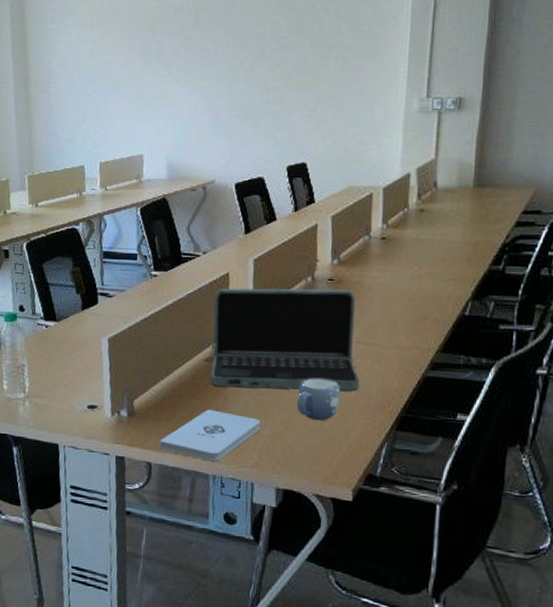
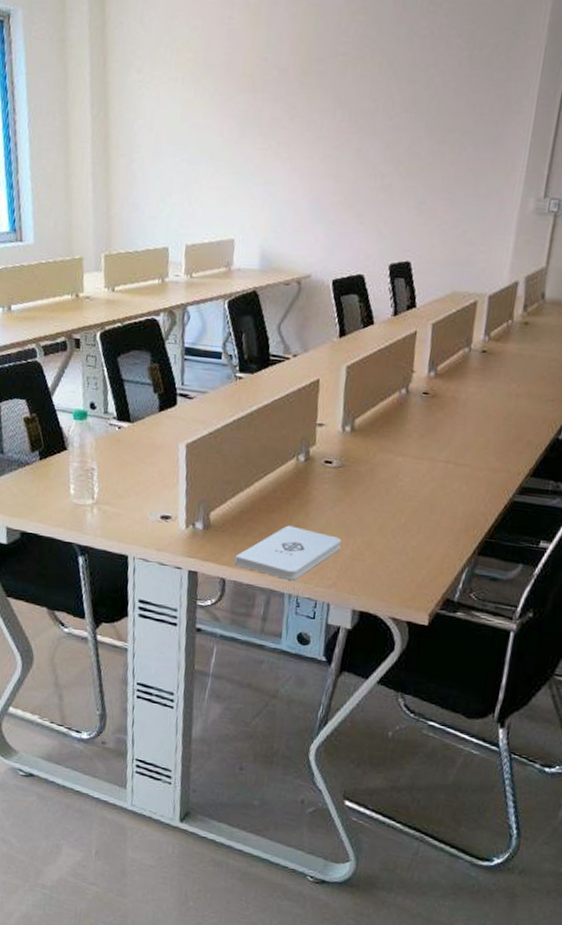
laptop: present [204,288,360,391] -> none [287,395,450,513]
mug: present [297,377,341,420] -> none [380,497,426,542]

